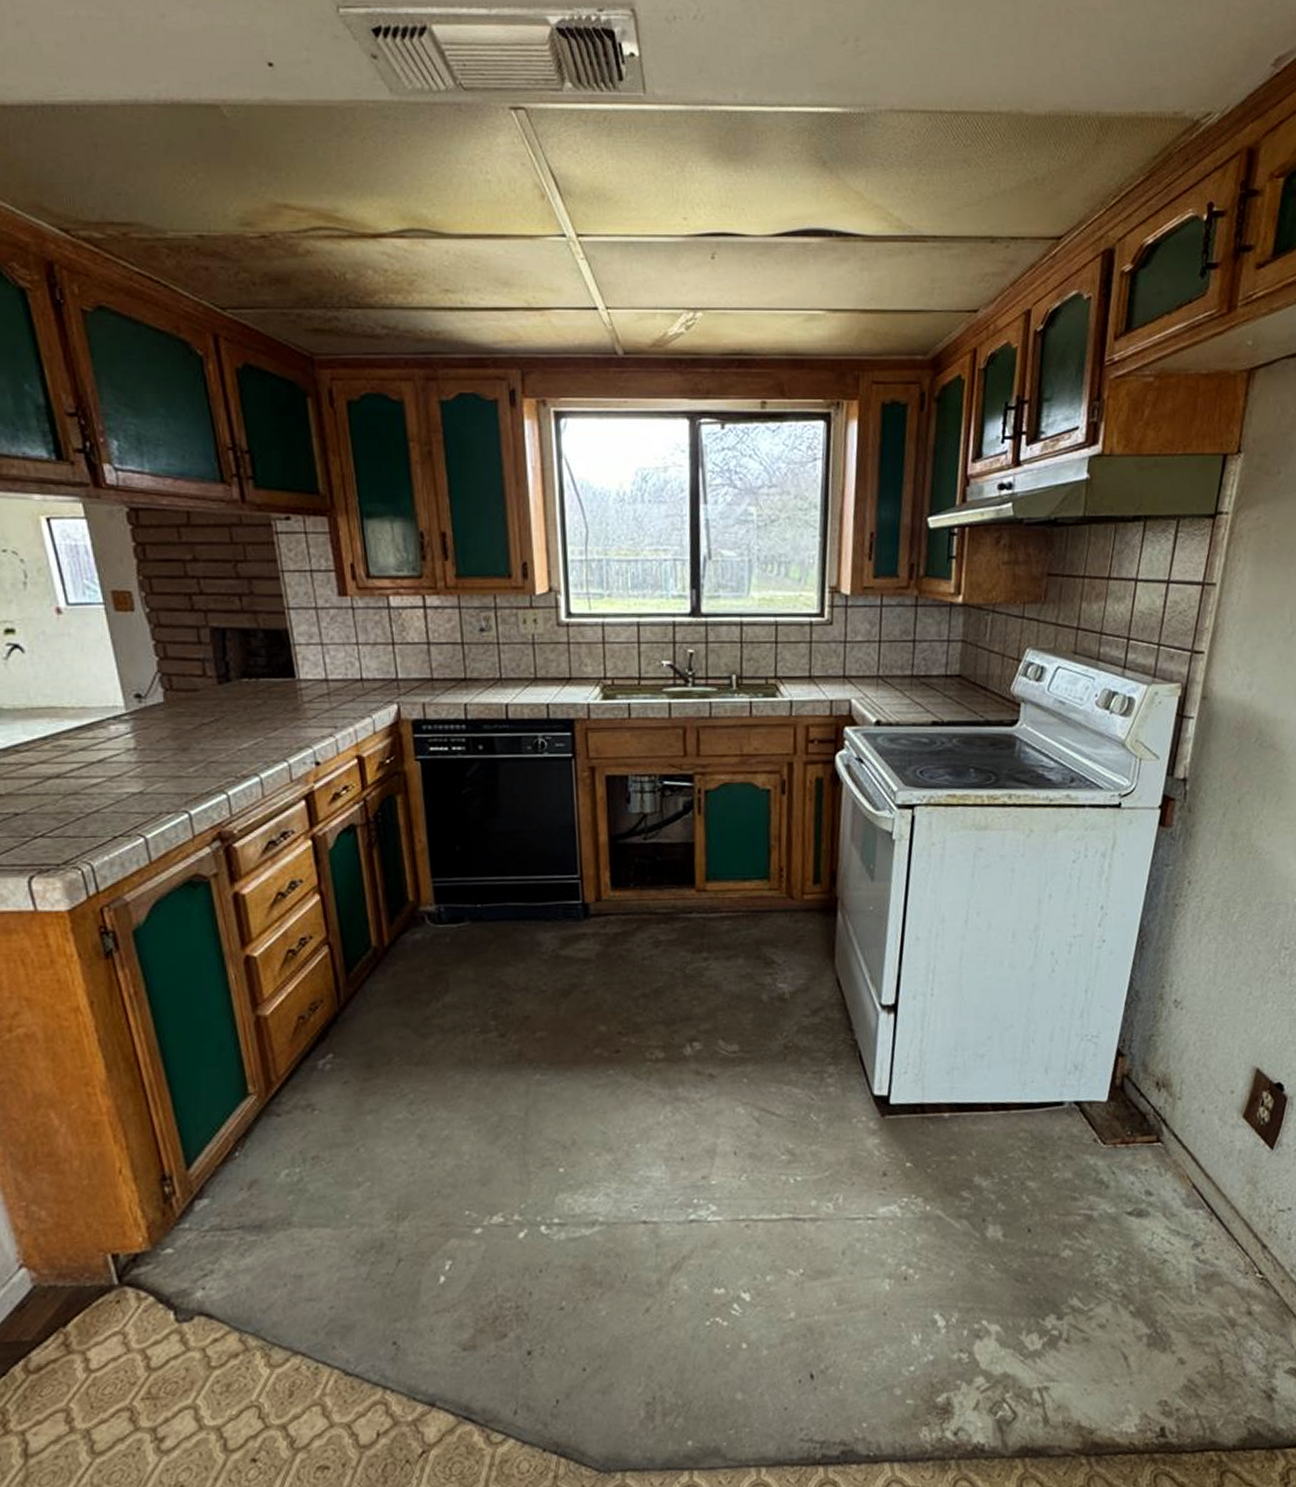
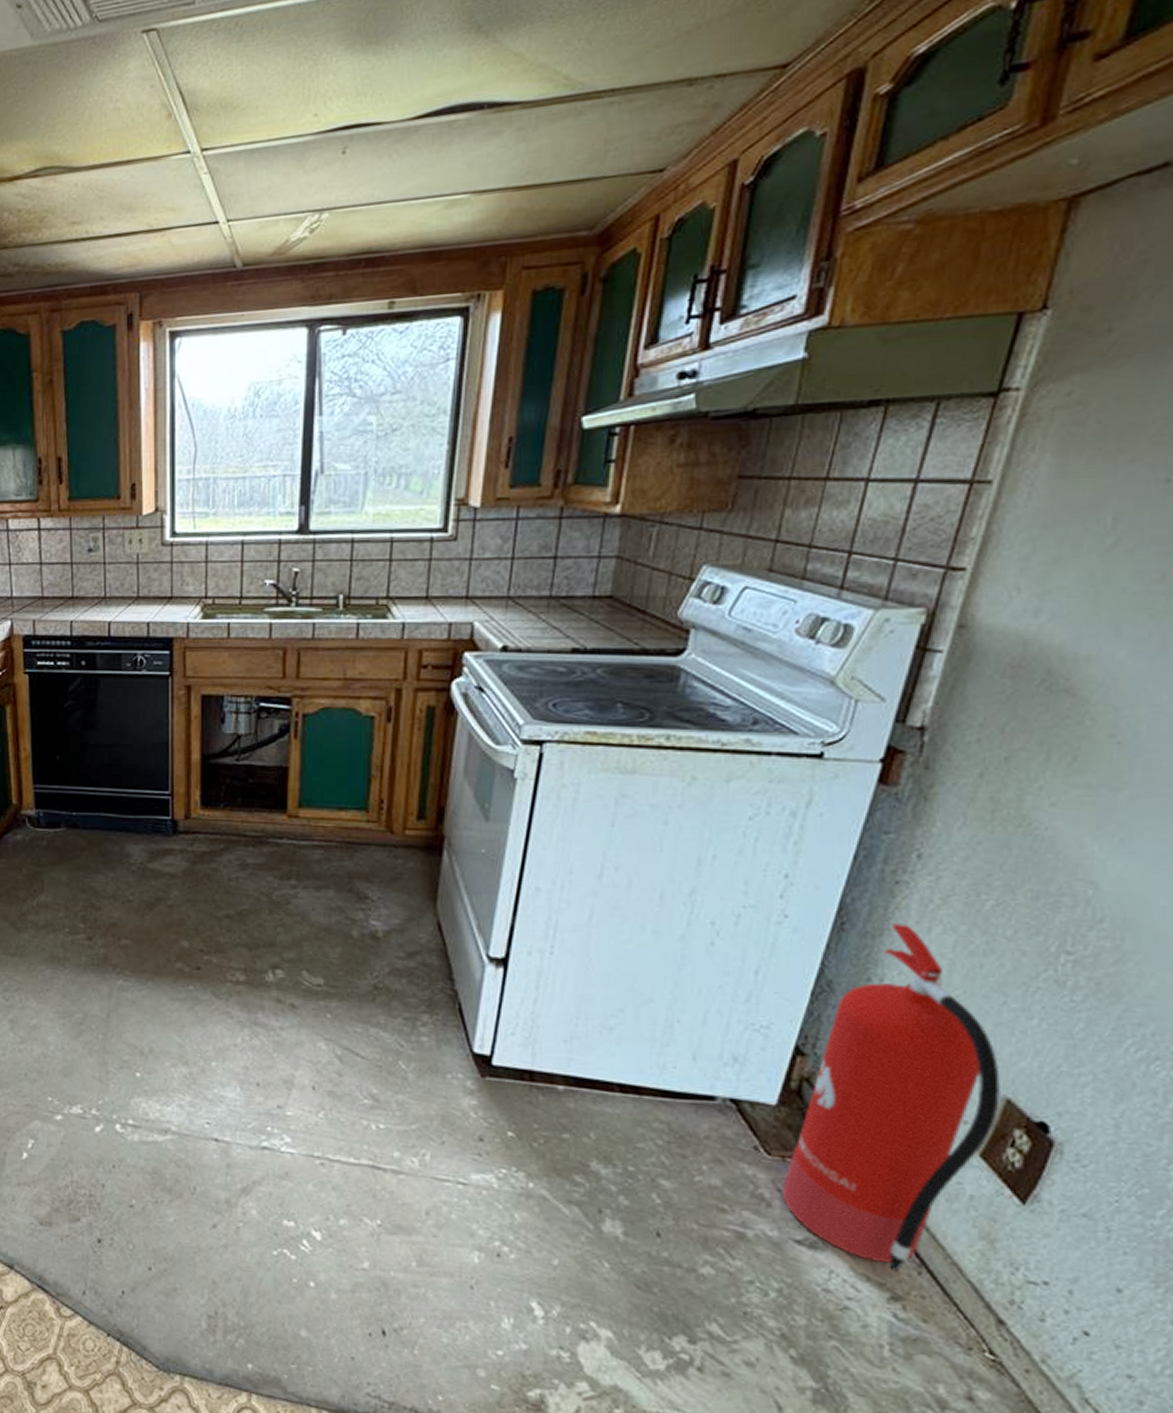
fire extinguisher: none [1115,938,1253,1224] -> present [781,924,1000,1273]

